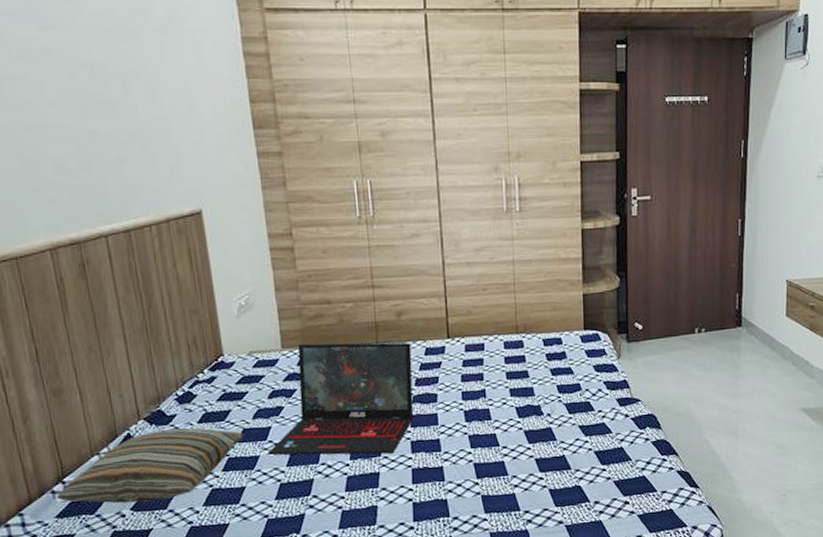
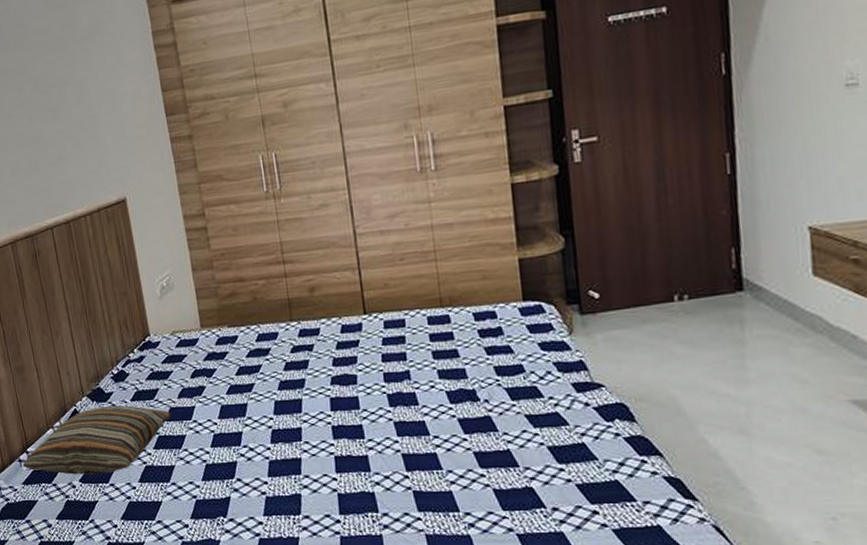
laptop: present [268,342,414,456] -> none [193,319,334,439]

